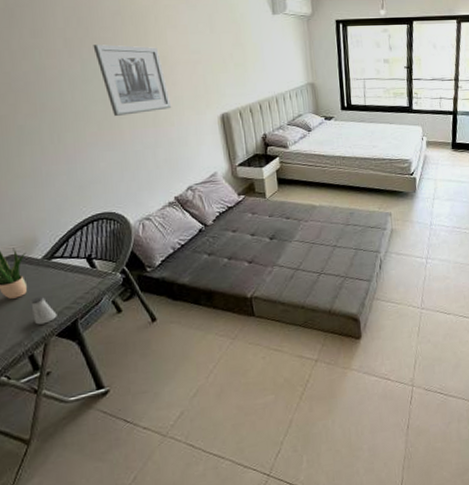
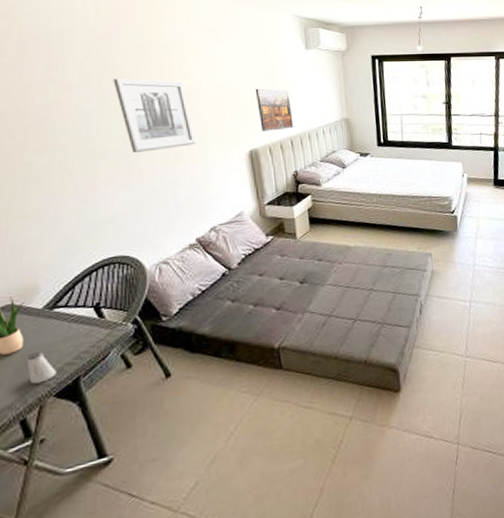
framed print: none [225,53,262,96] -> present [255,88,294,132]

